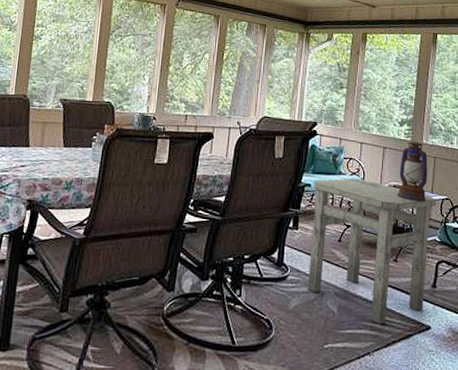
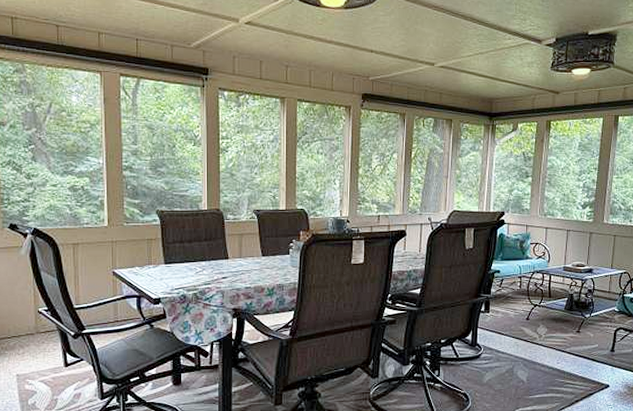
side table: present [307,178,436,325] -> none [499,262,615,388]
lantern: present [397,141,428,203] -> none [579,222,608,278]

